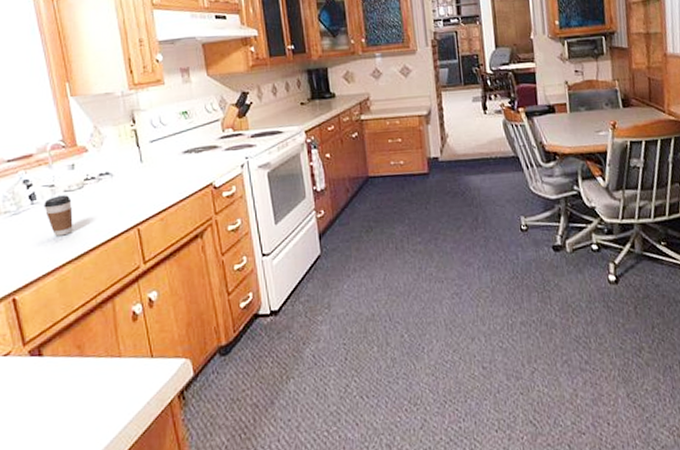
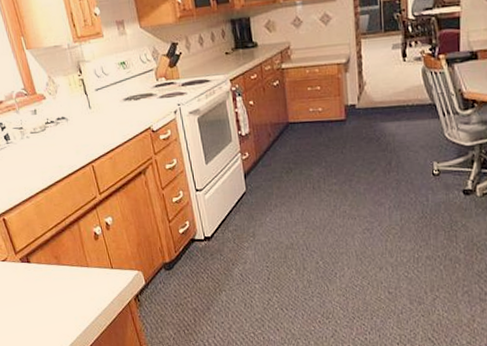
coffee cup: present [44,195,73,236] -> none [16,136,41,170]

